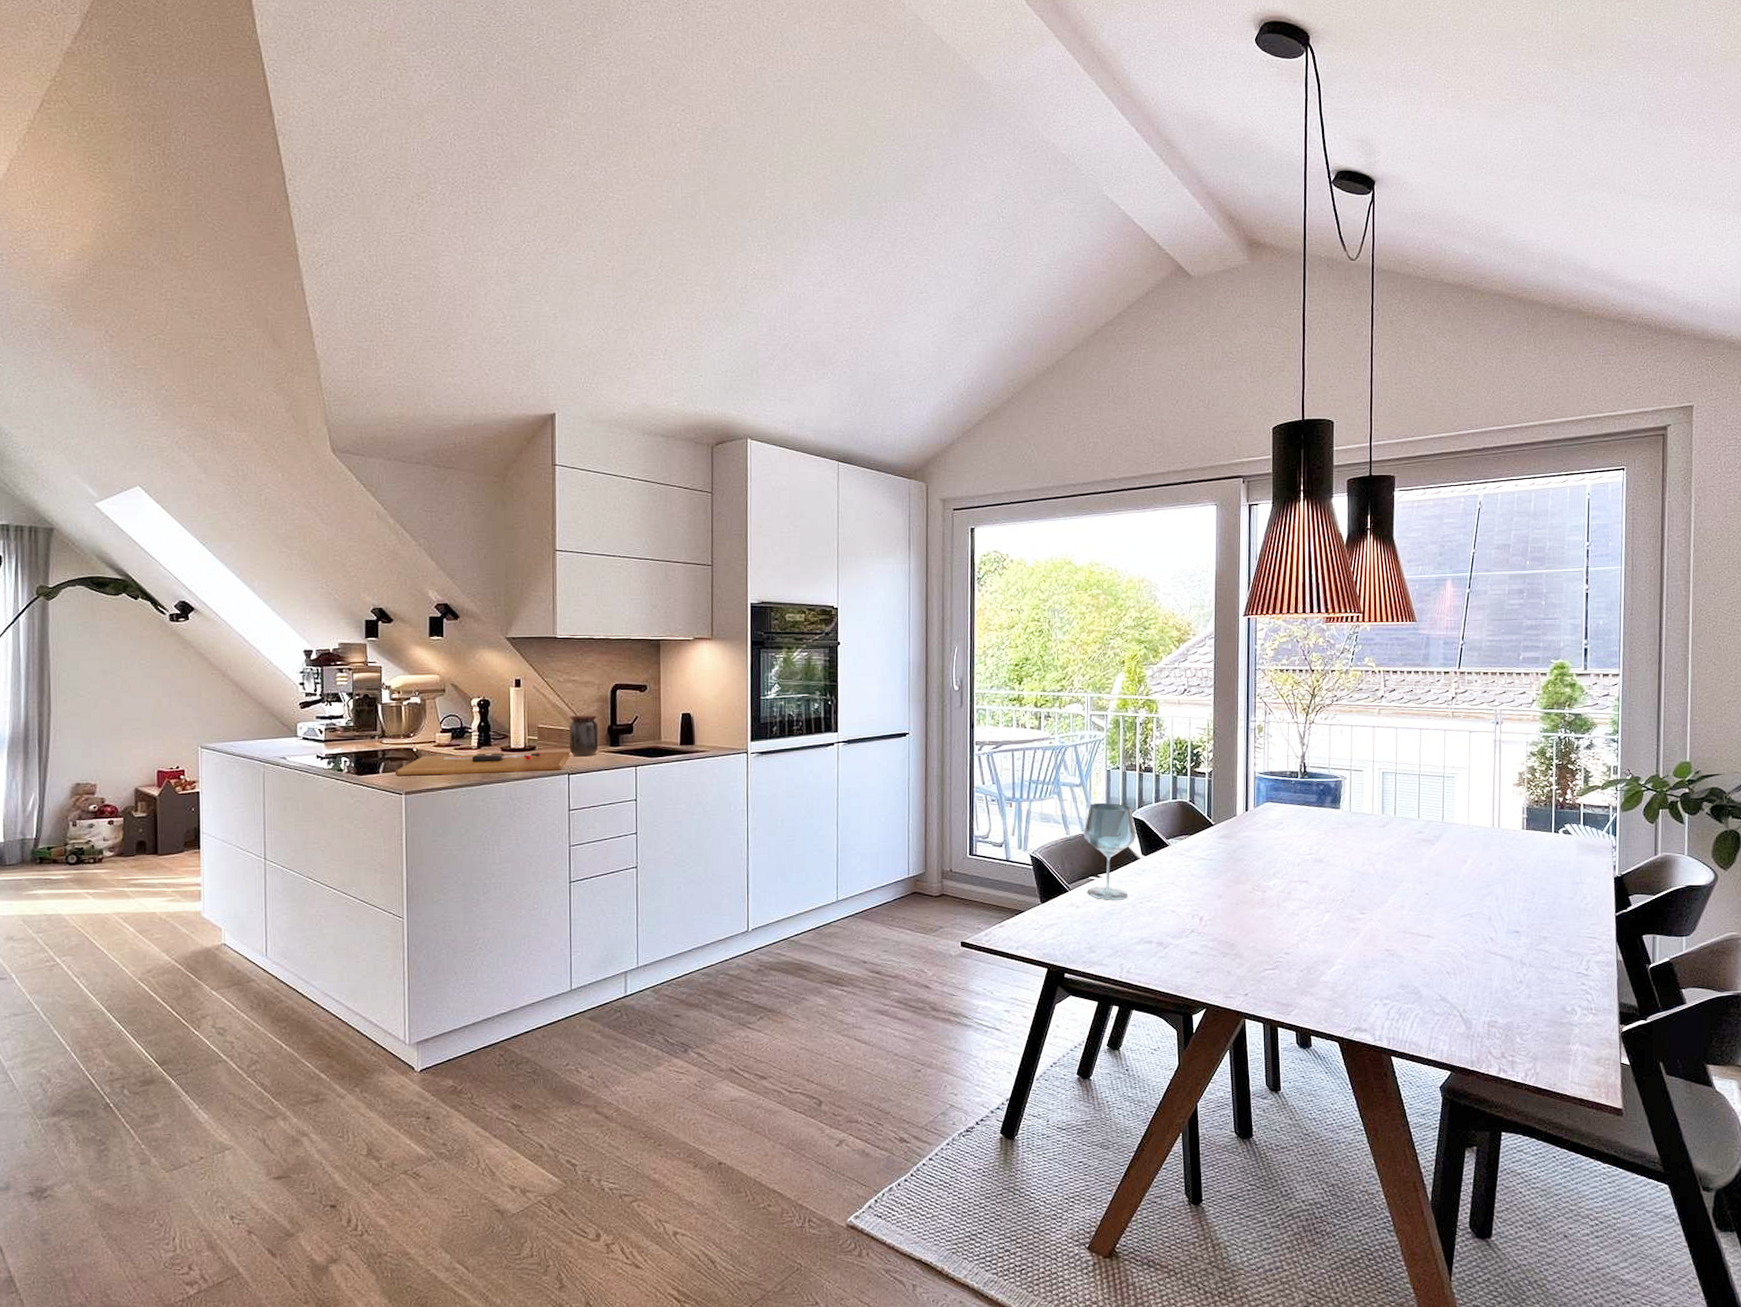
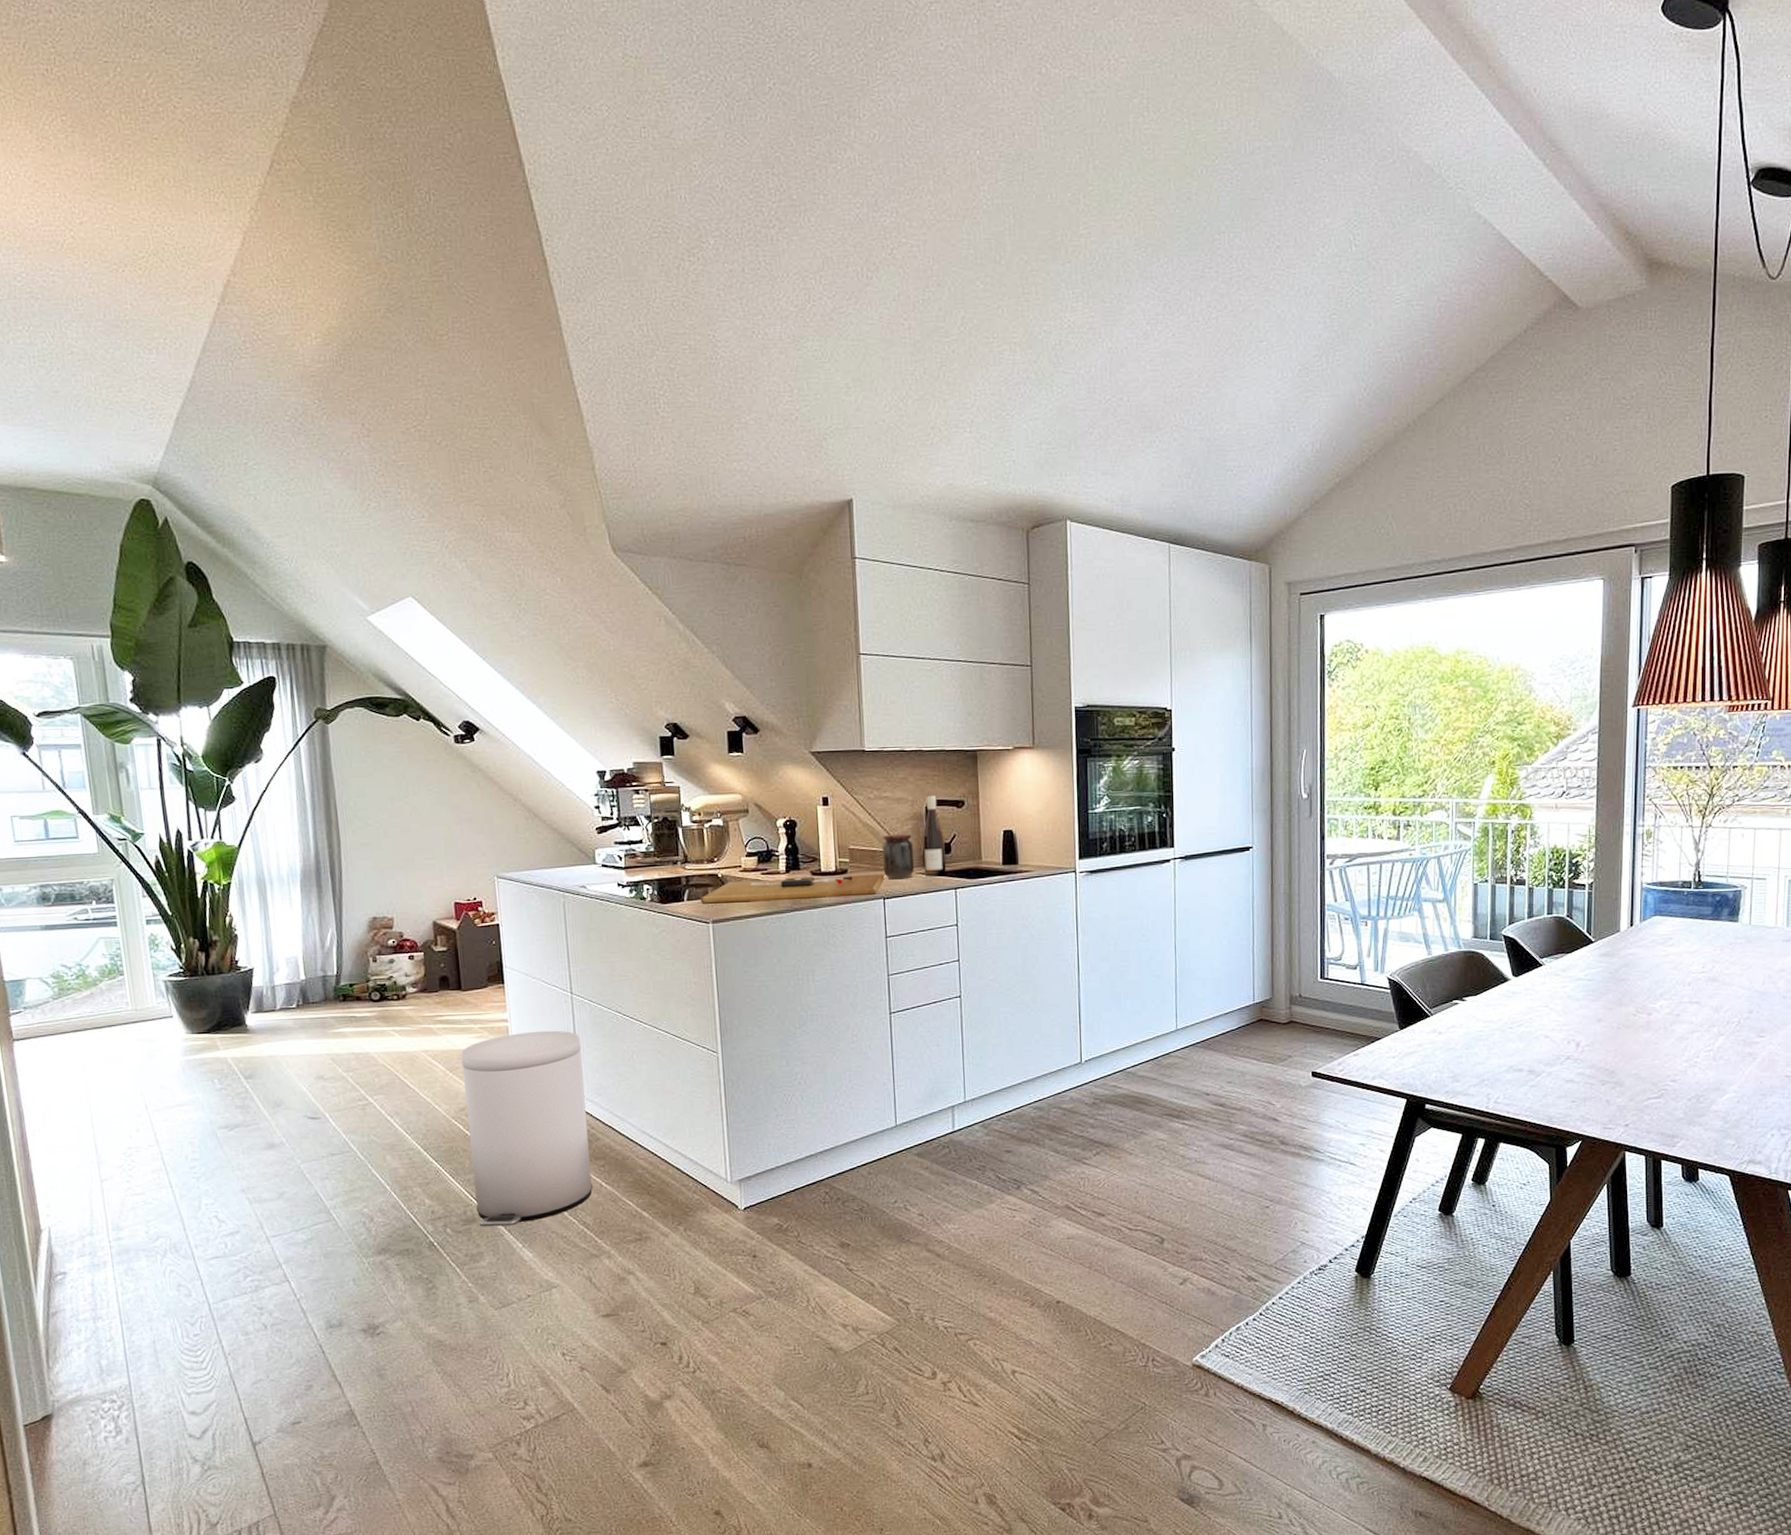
pedal bin: none [152,894,273,1089] -> present [460,1030,593,1227]
bottle: none [607,680,628,755] -> present [922,796,946,877]
wine glass: present [1083,802,1136,900] -> none [1447,919,1506,1026]

